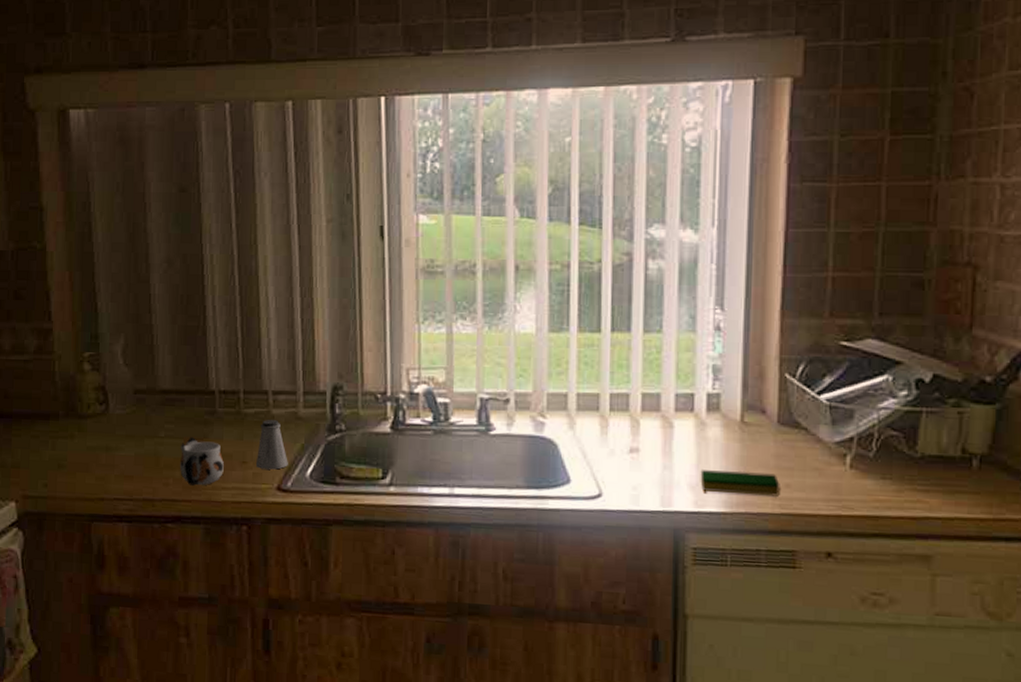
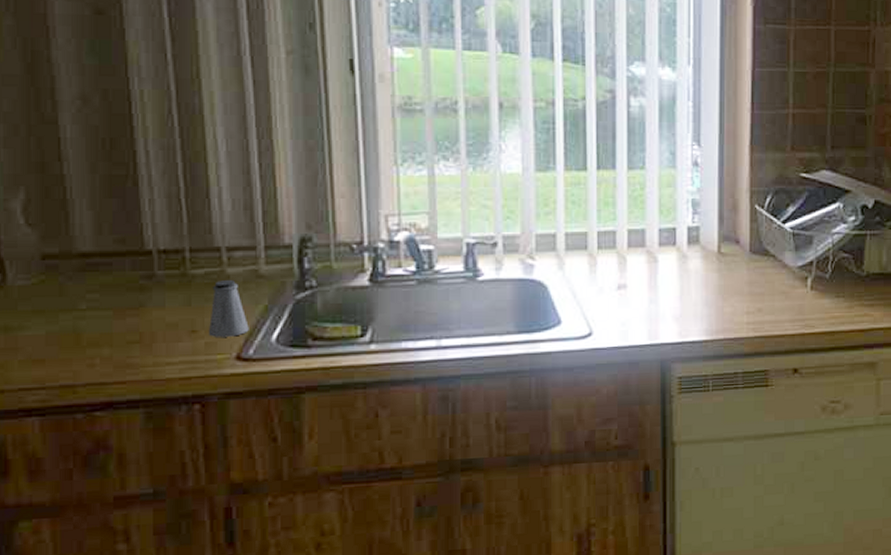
mug: present [179,437,224,486] -> none [108,306,167,364]
dish sponge: present [700,470,780,497] -> none [683,299,753,322]

